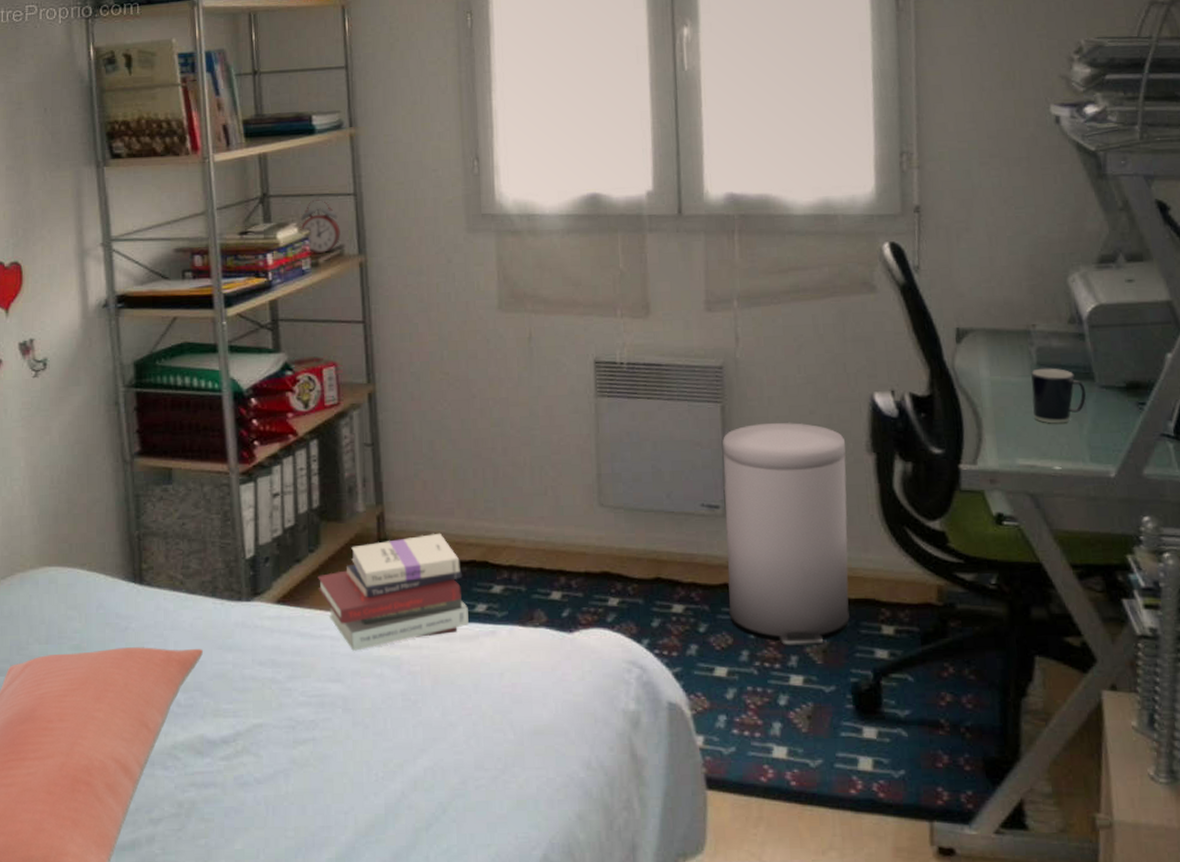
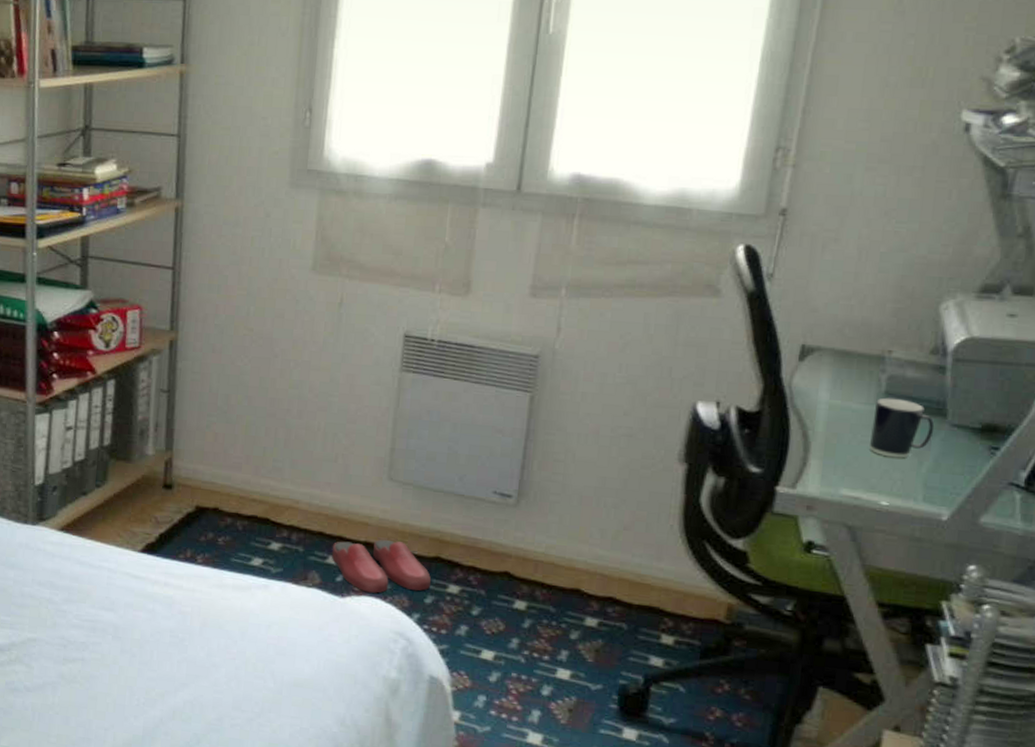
alarm clock: present [300,199,340,255] -> none [119,136,160,195]
books: present [317,533,469,651] -> none [101,484,244,585]
slippers: none [554,566,655,624] -> present [332,539,431,594]
pedal bin: present [722,422,850,647] -> none [505,418,658,645]

